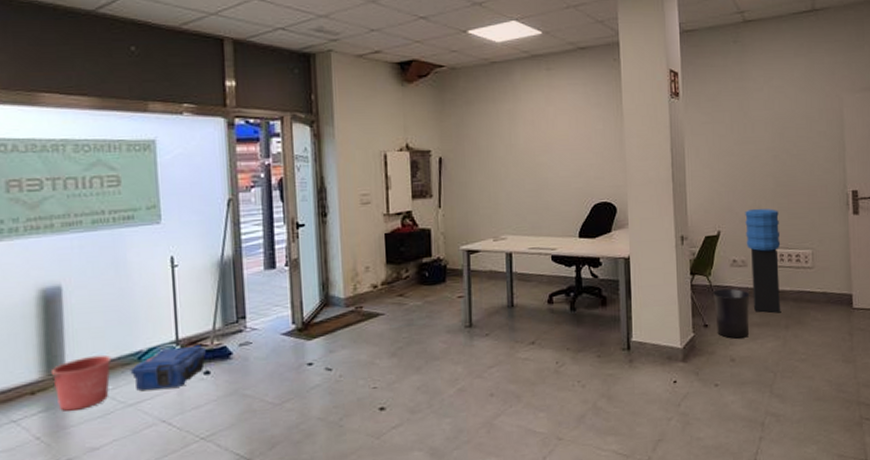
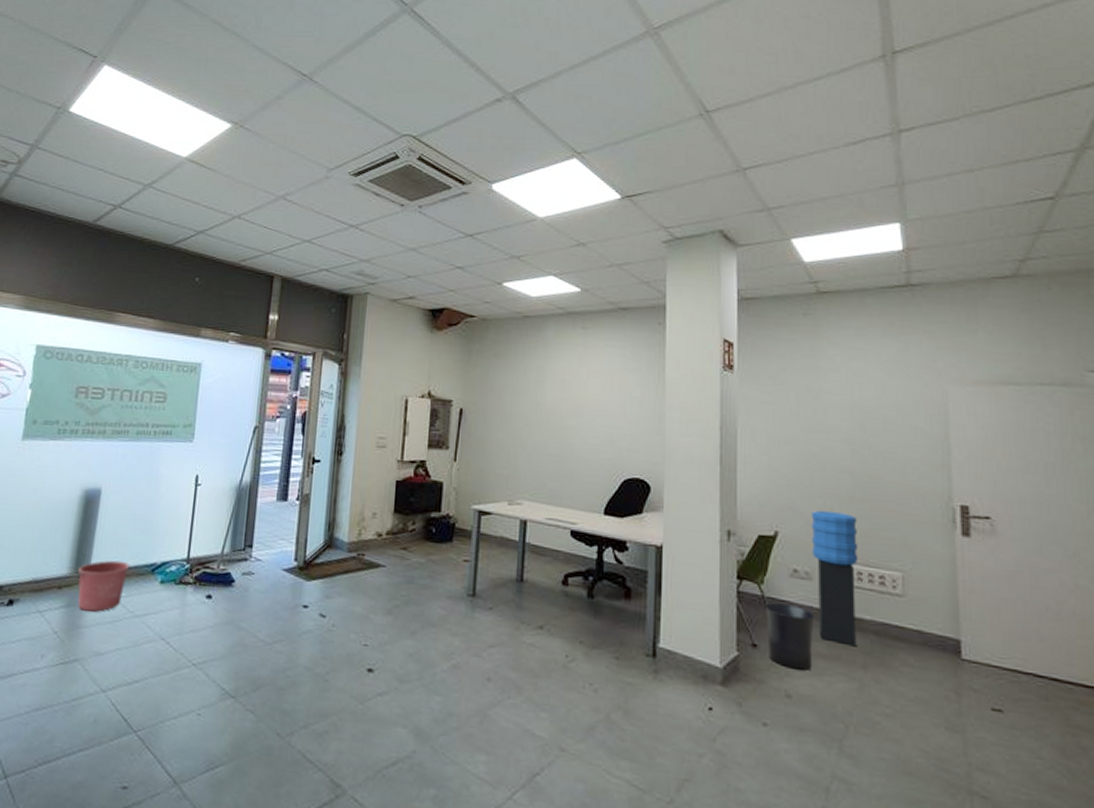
toolbox: present [130,345,206,391] -> none [142,564,212,607]

